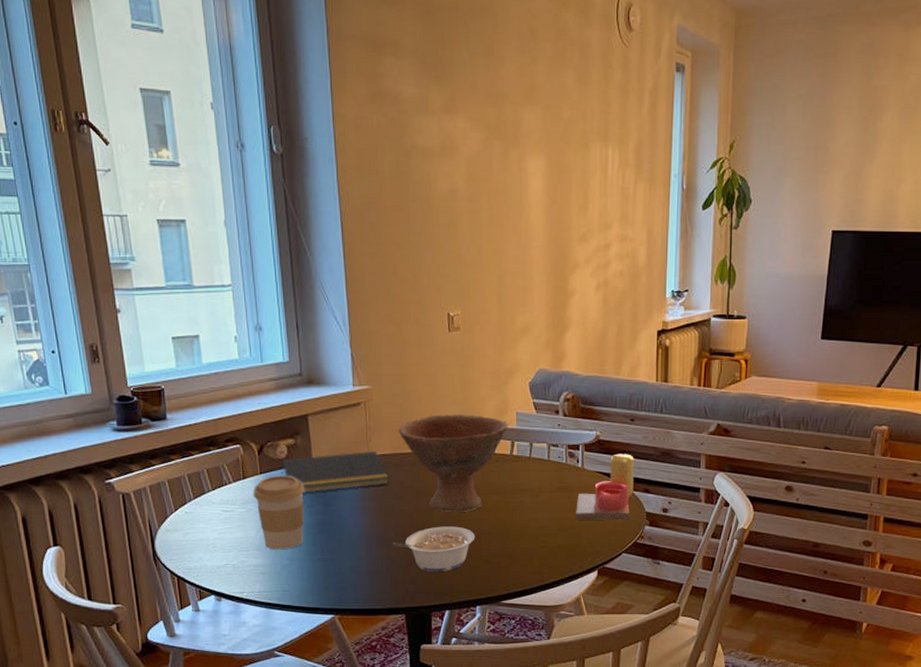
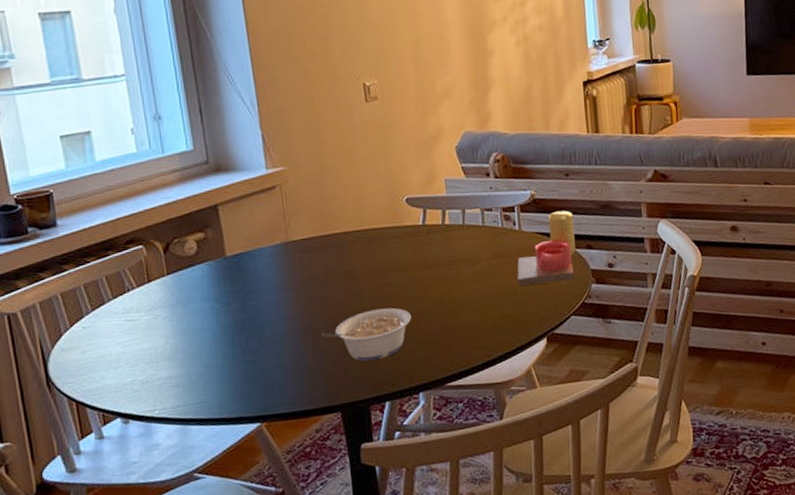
coffee cup: present [253,475,305,550] -> none [160,273,220,358]
notepad: present [281,450,389,493] -> none [191,236,313,291]
bowl: present [398,414,509,512] -> none [318,186,438,294]

